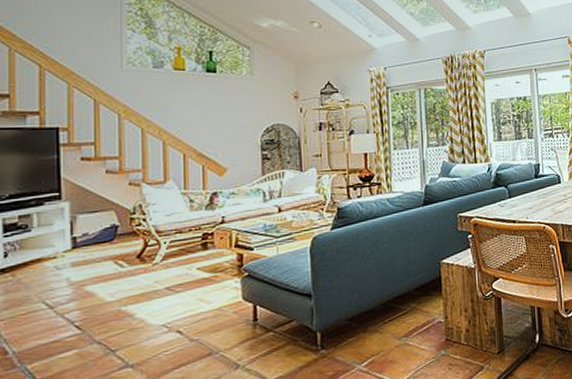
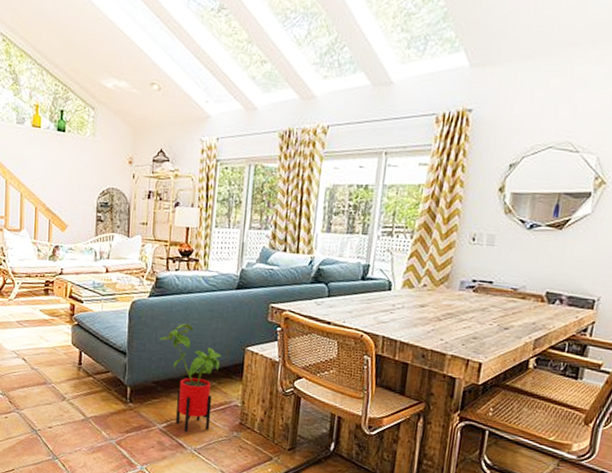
house plant: none [349,249,417,366] -> present [160,324,221,433]

